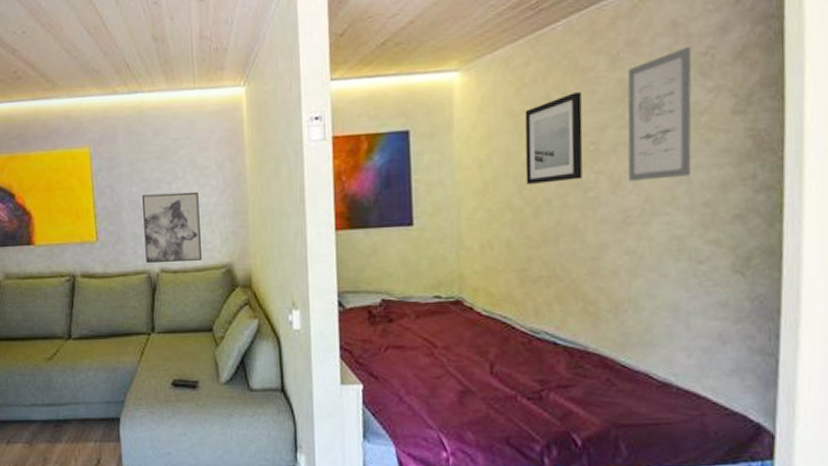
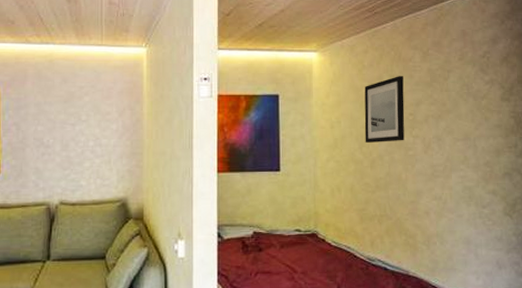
wall art: present [141,191,202,264] -> none [46,133,100,196]
wall art: present [627,47,692,181] -> none [434,51,477,144]

